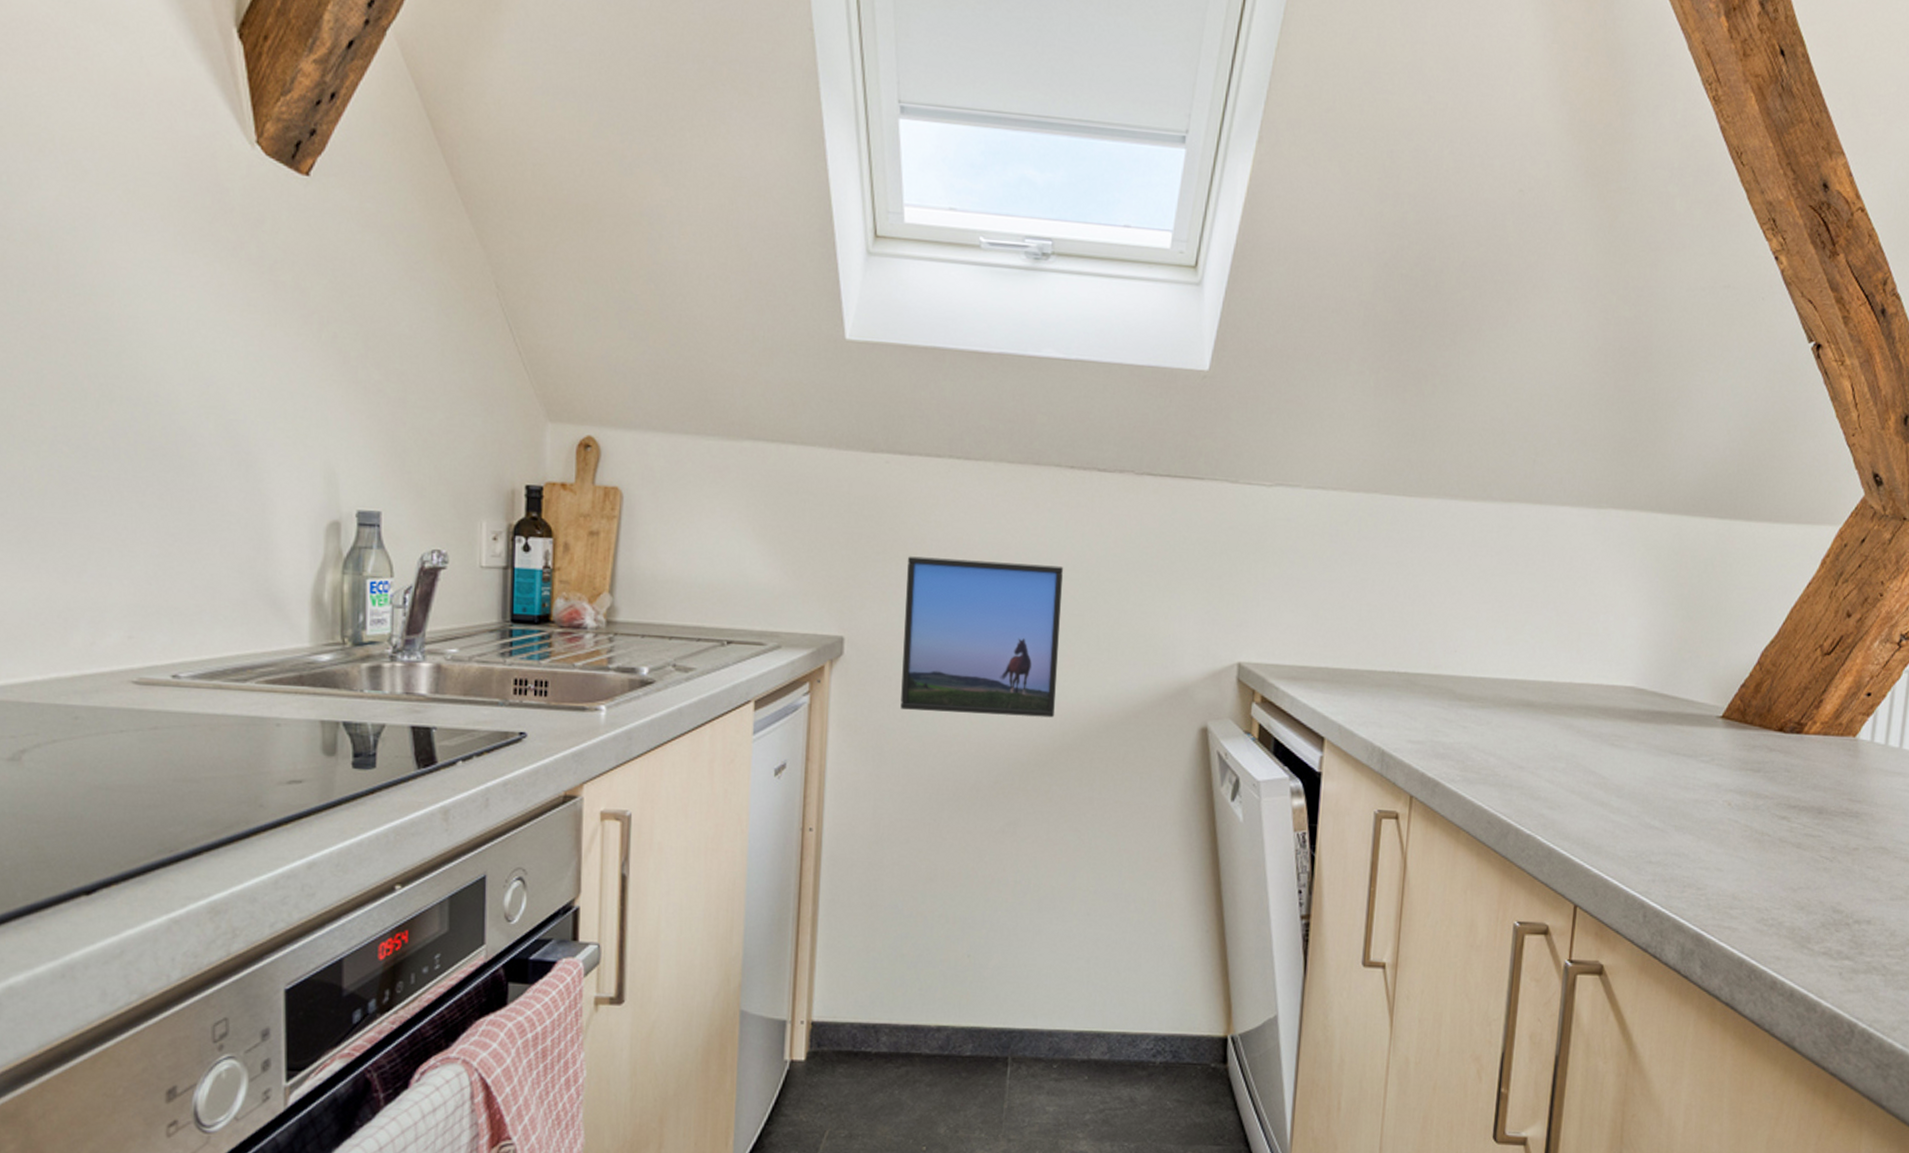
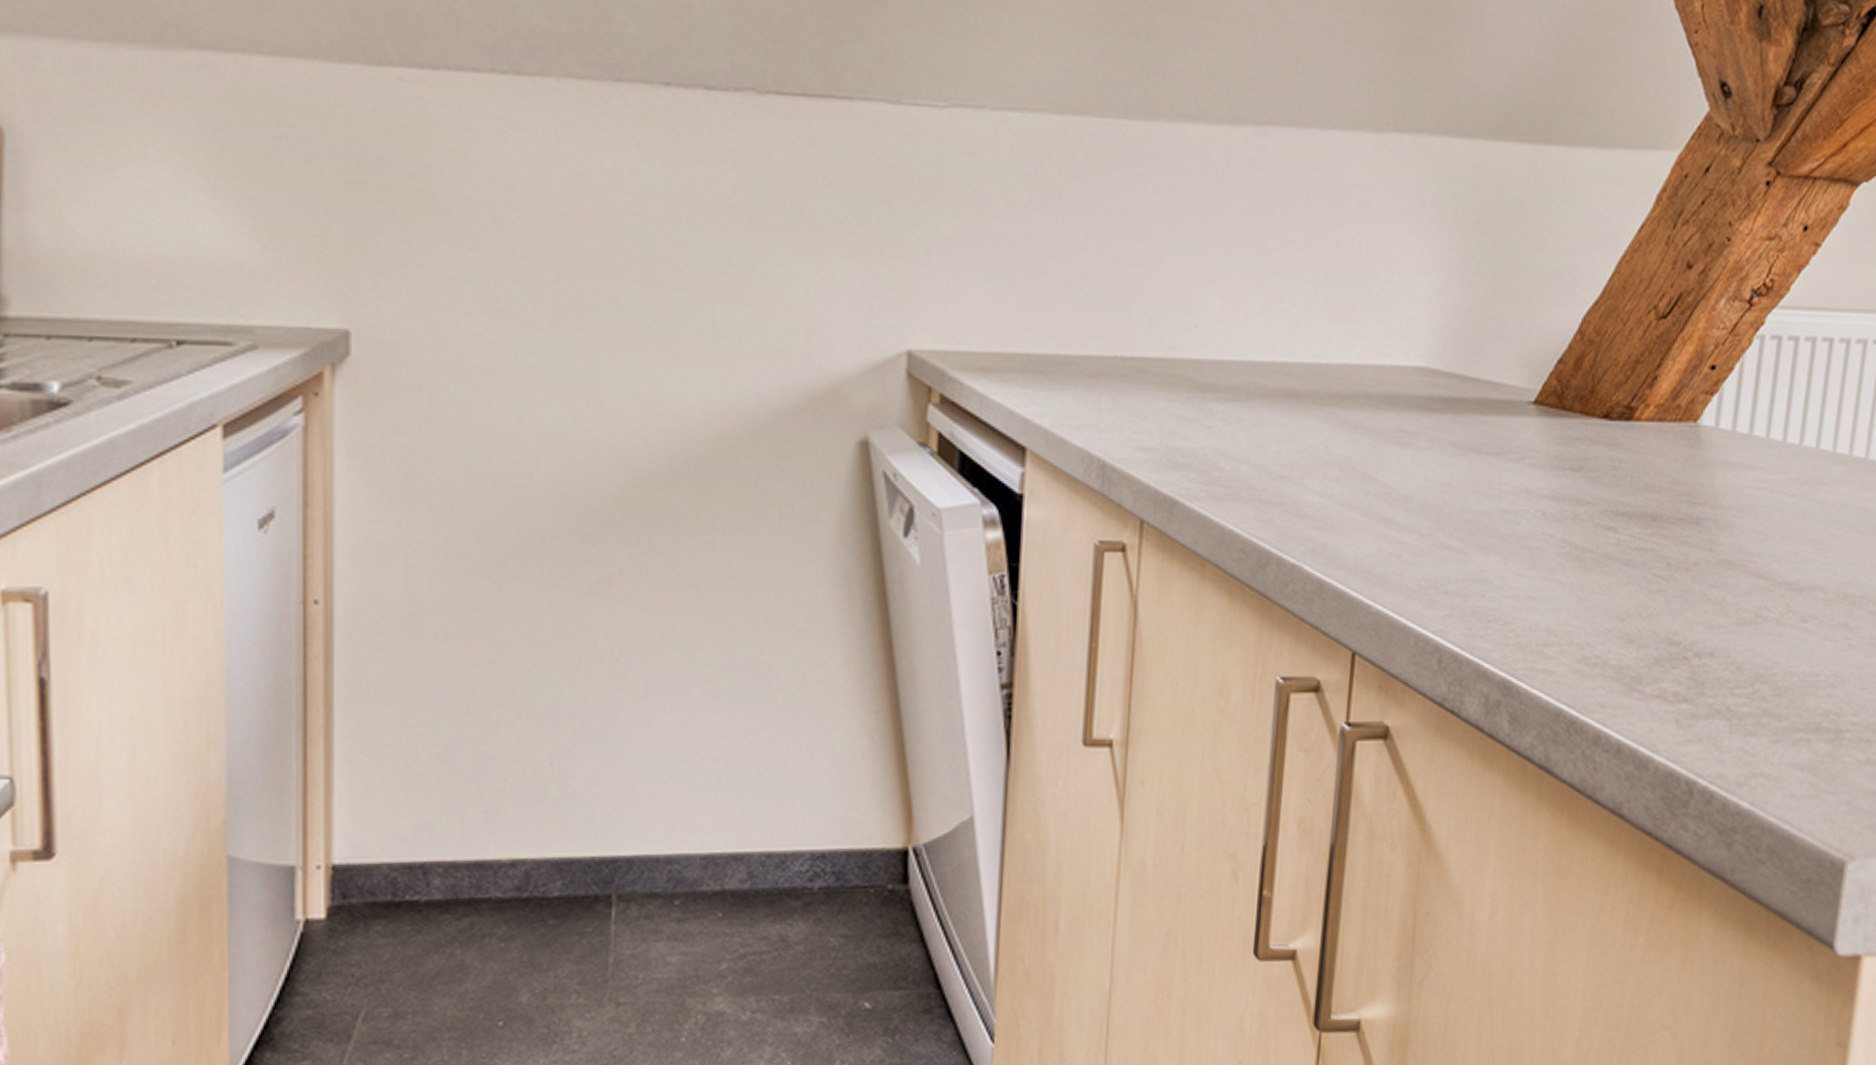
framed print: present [900,556,1063,718] -> none [437,213,661,434]

